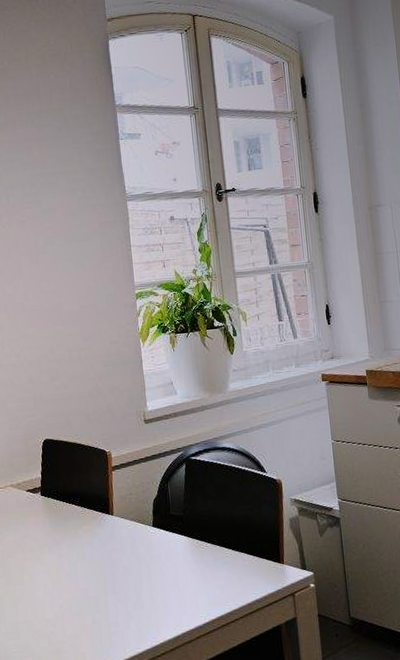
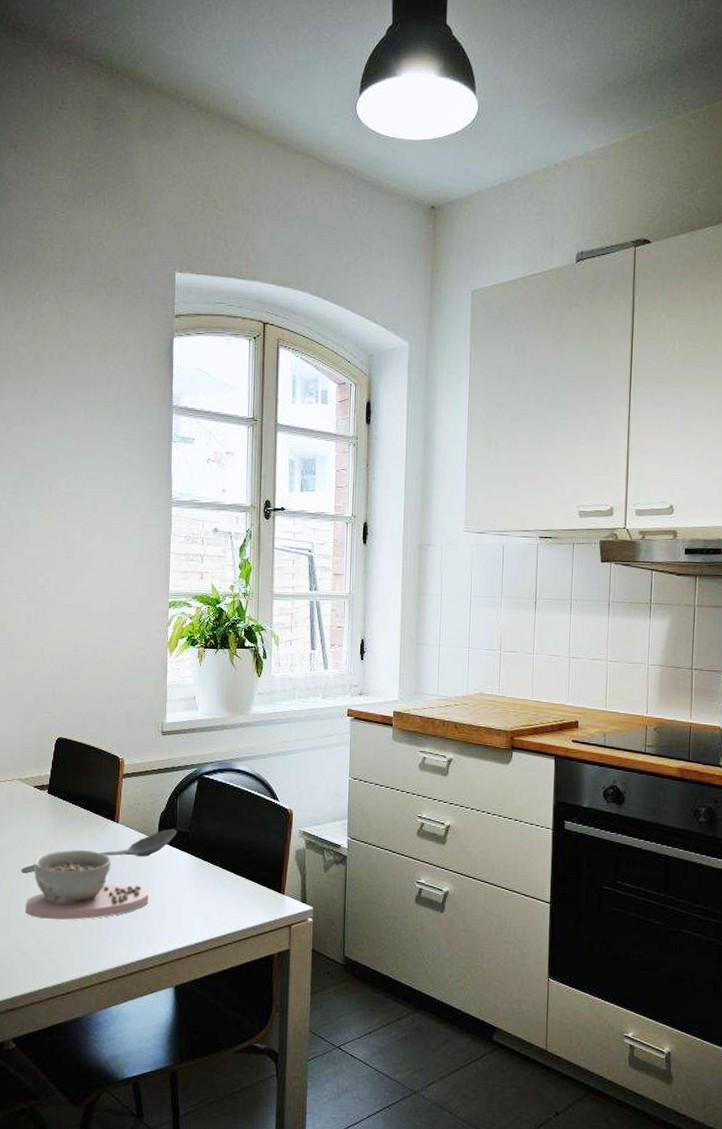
stirrer: none [23,514,171,578] -> present [21,829,177,874]
bowl: none [32,546,152,620] -> present [26,850,149,920]

